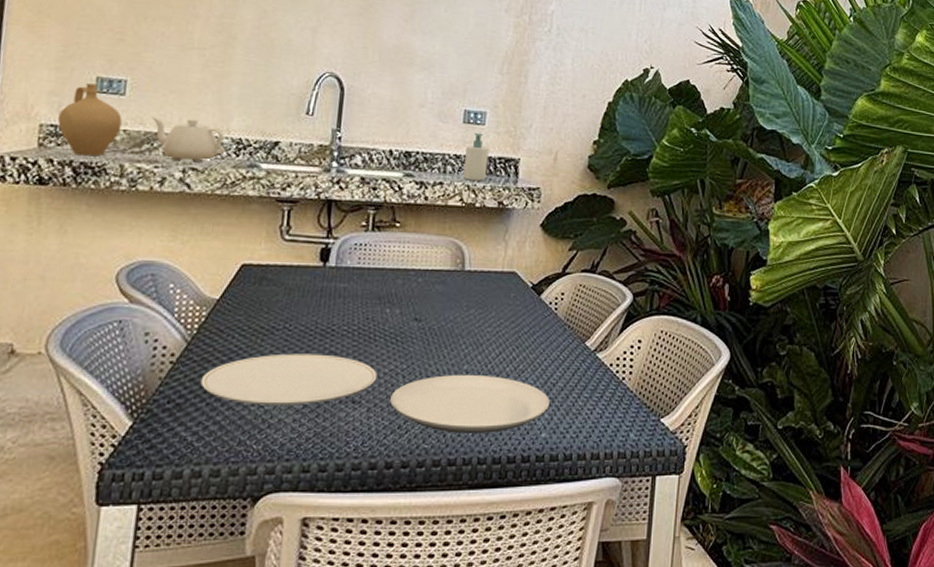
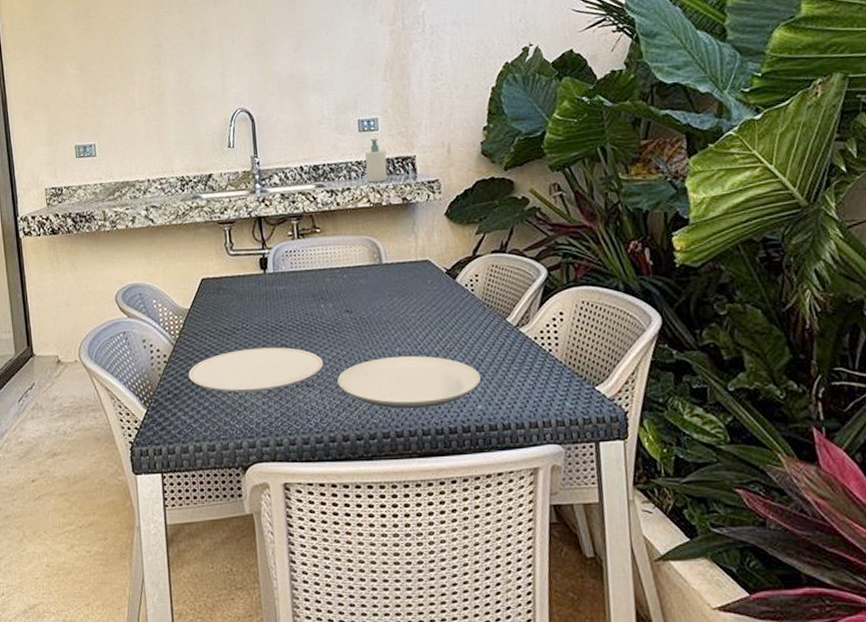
ceramic jug: present [58,83,122,156] -> none [56,151,98,209]
teapot: present [151,116,226,163] -> none [116,166,174,203]

